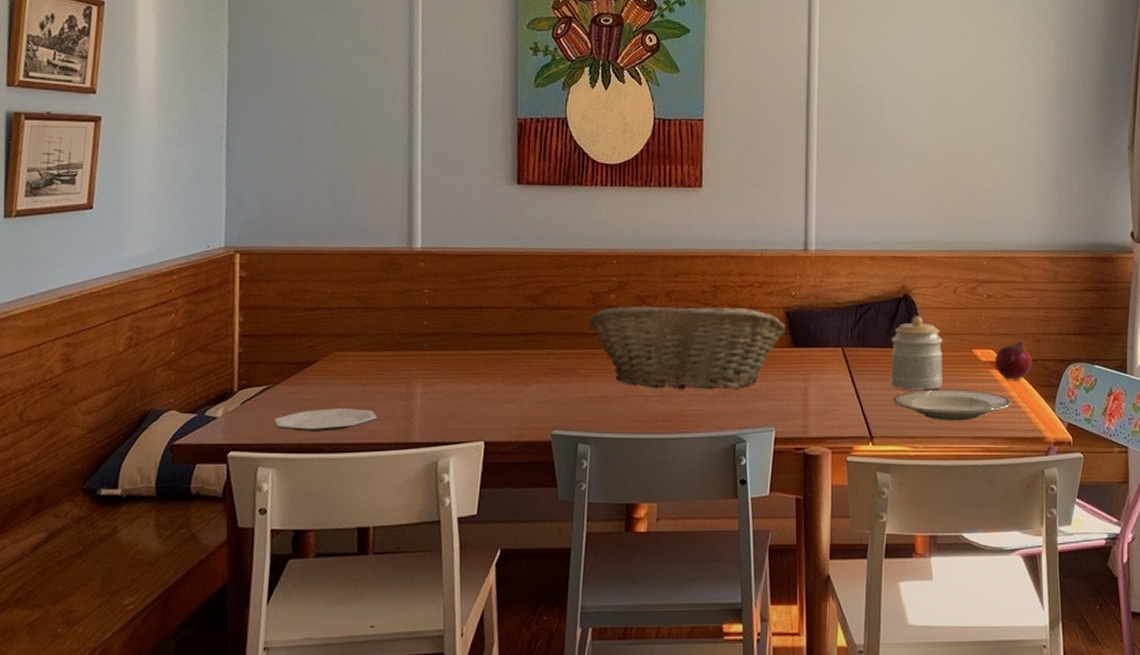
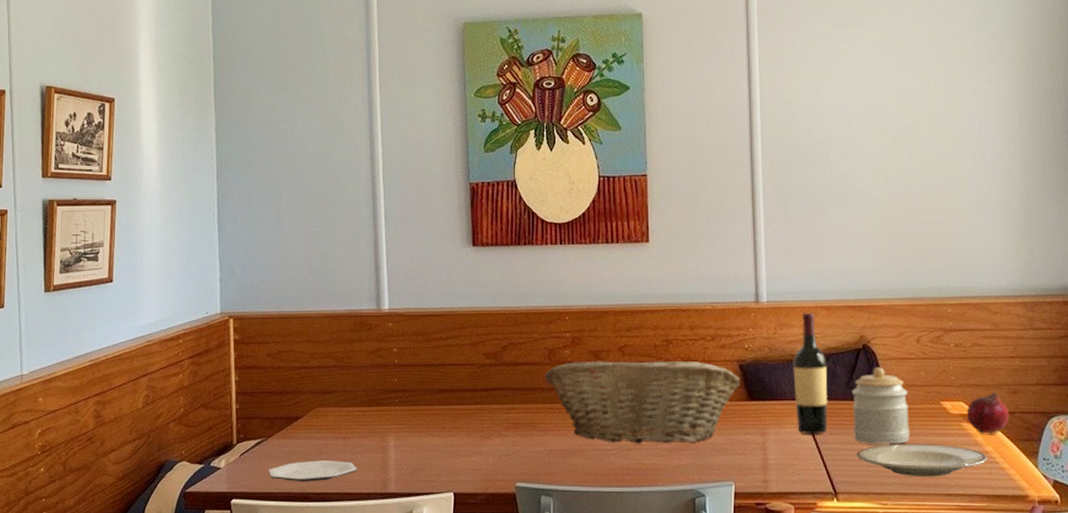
wine bottle: none [837,262,869,380] -> present [793,313,828,434]

